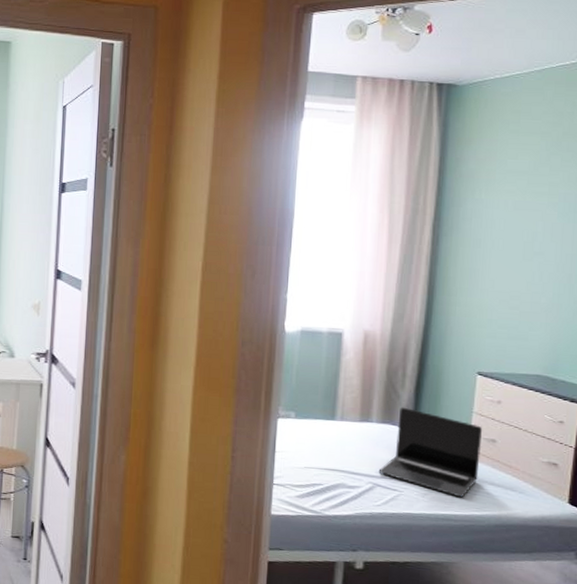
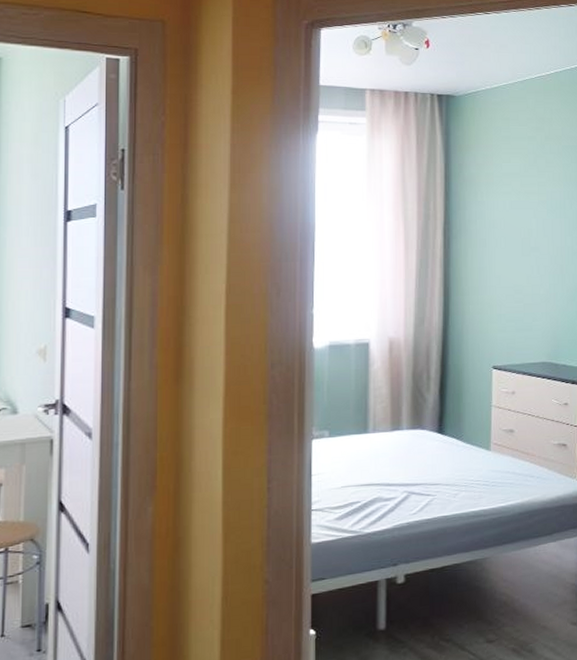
laptop: present [378,407,483,498] -> none [412,410,502,492]

